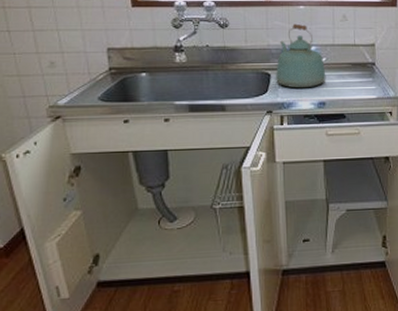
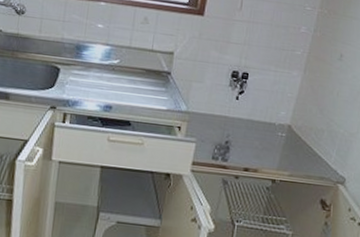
kettle: present [276,23,326,89] -> none [65,19,118,89]

